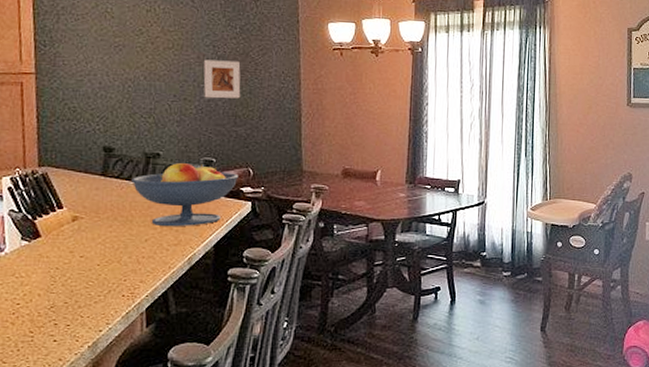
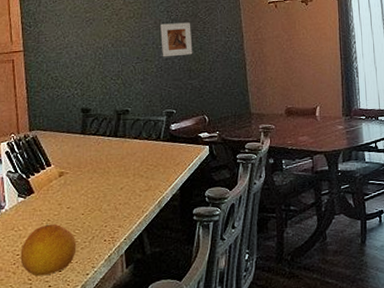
fruit: none [21,273,90,329] -> present [20,223,77,277]
fruit bowl: present [131,163,239,227] -> none [106,116,196,175]

